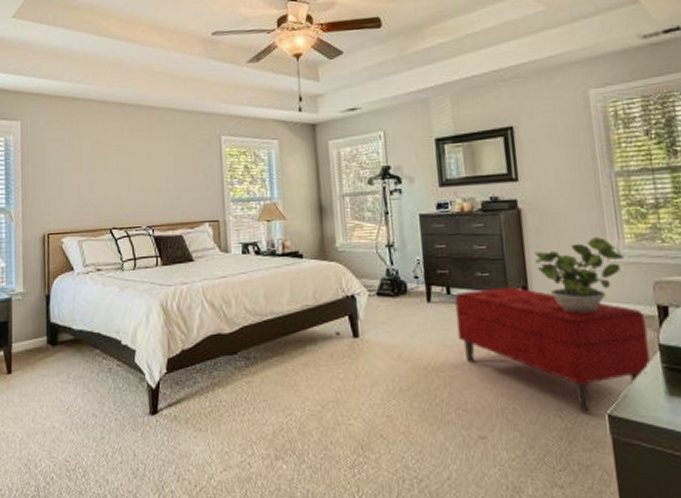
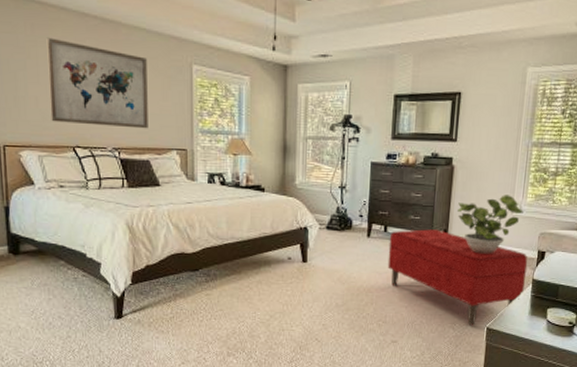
wall art: none [89,128,181,207] -> present [46,37,148,129]

